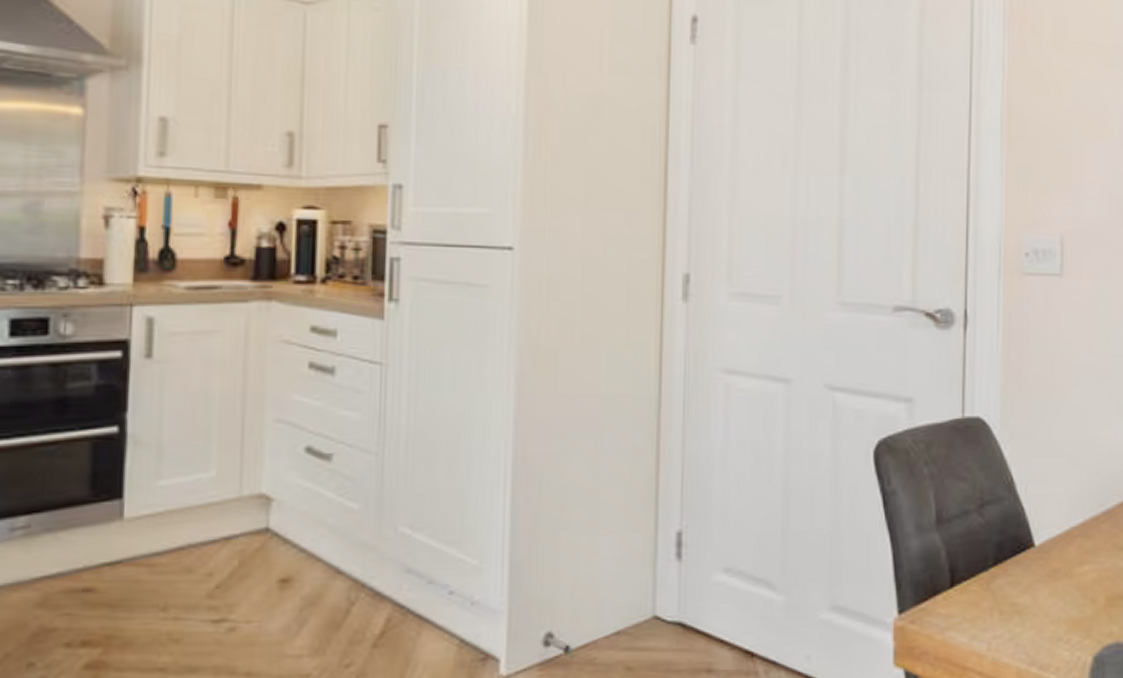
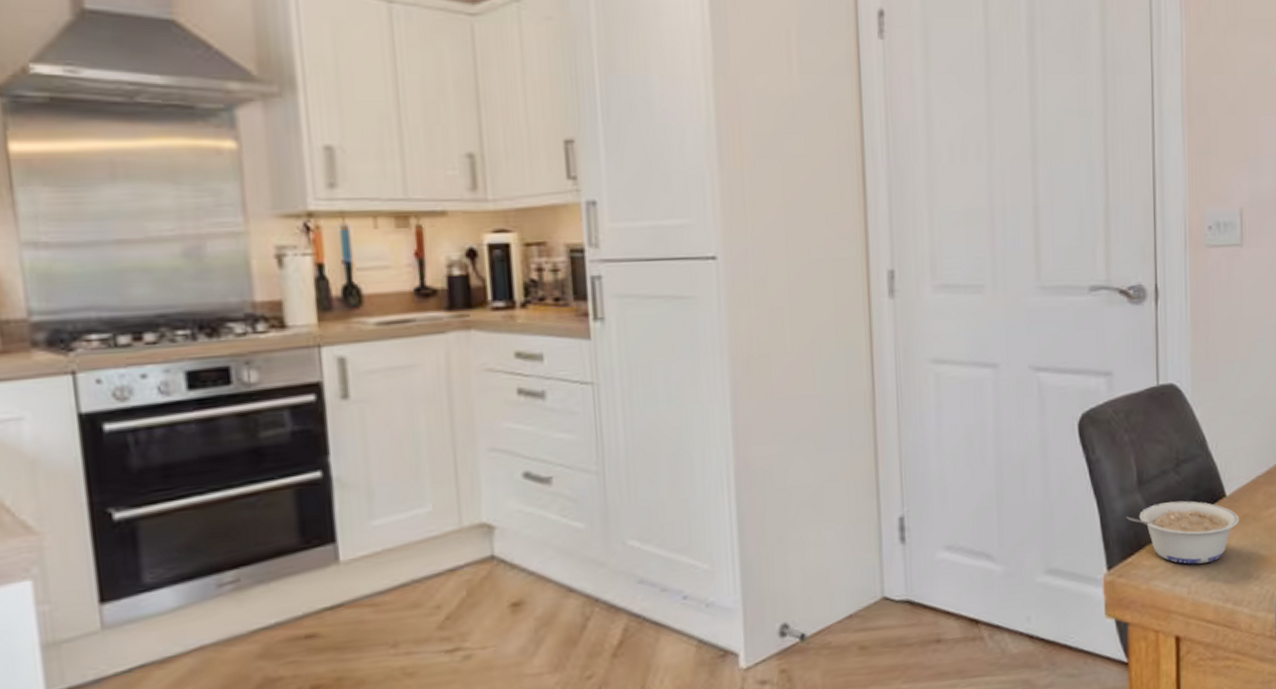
legume: none [920,546,1049,619] -> present [1125,500,1239,565]

